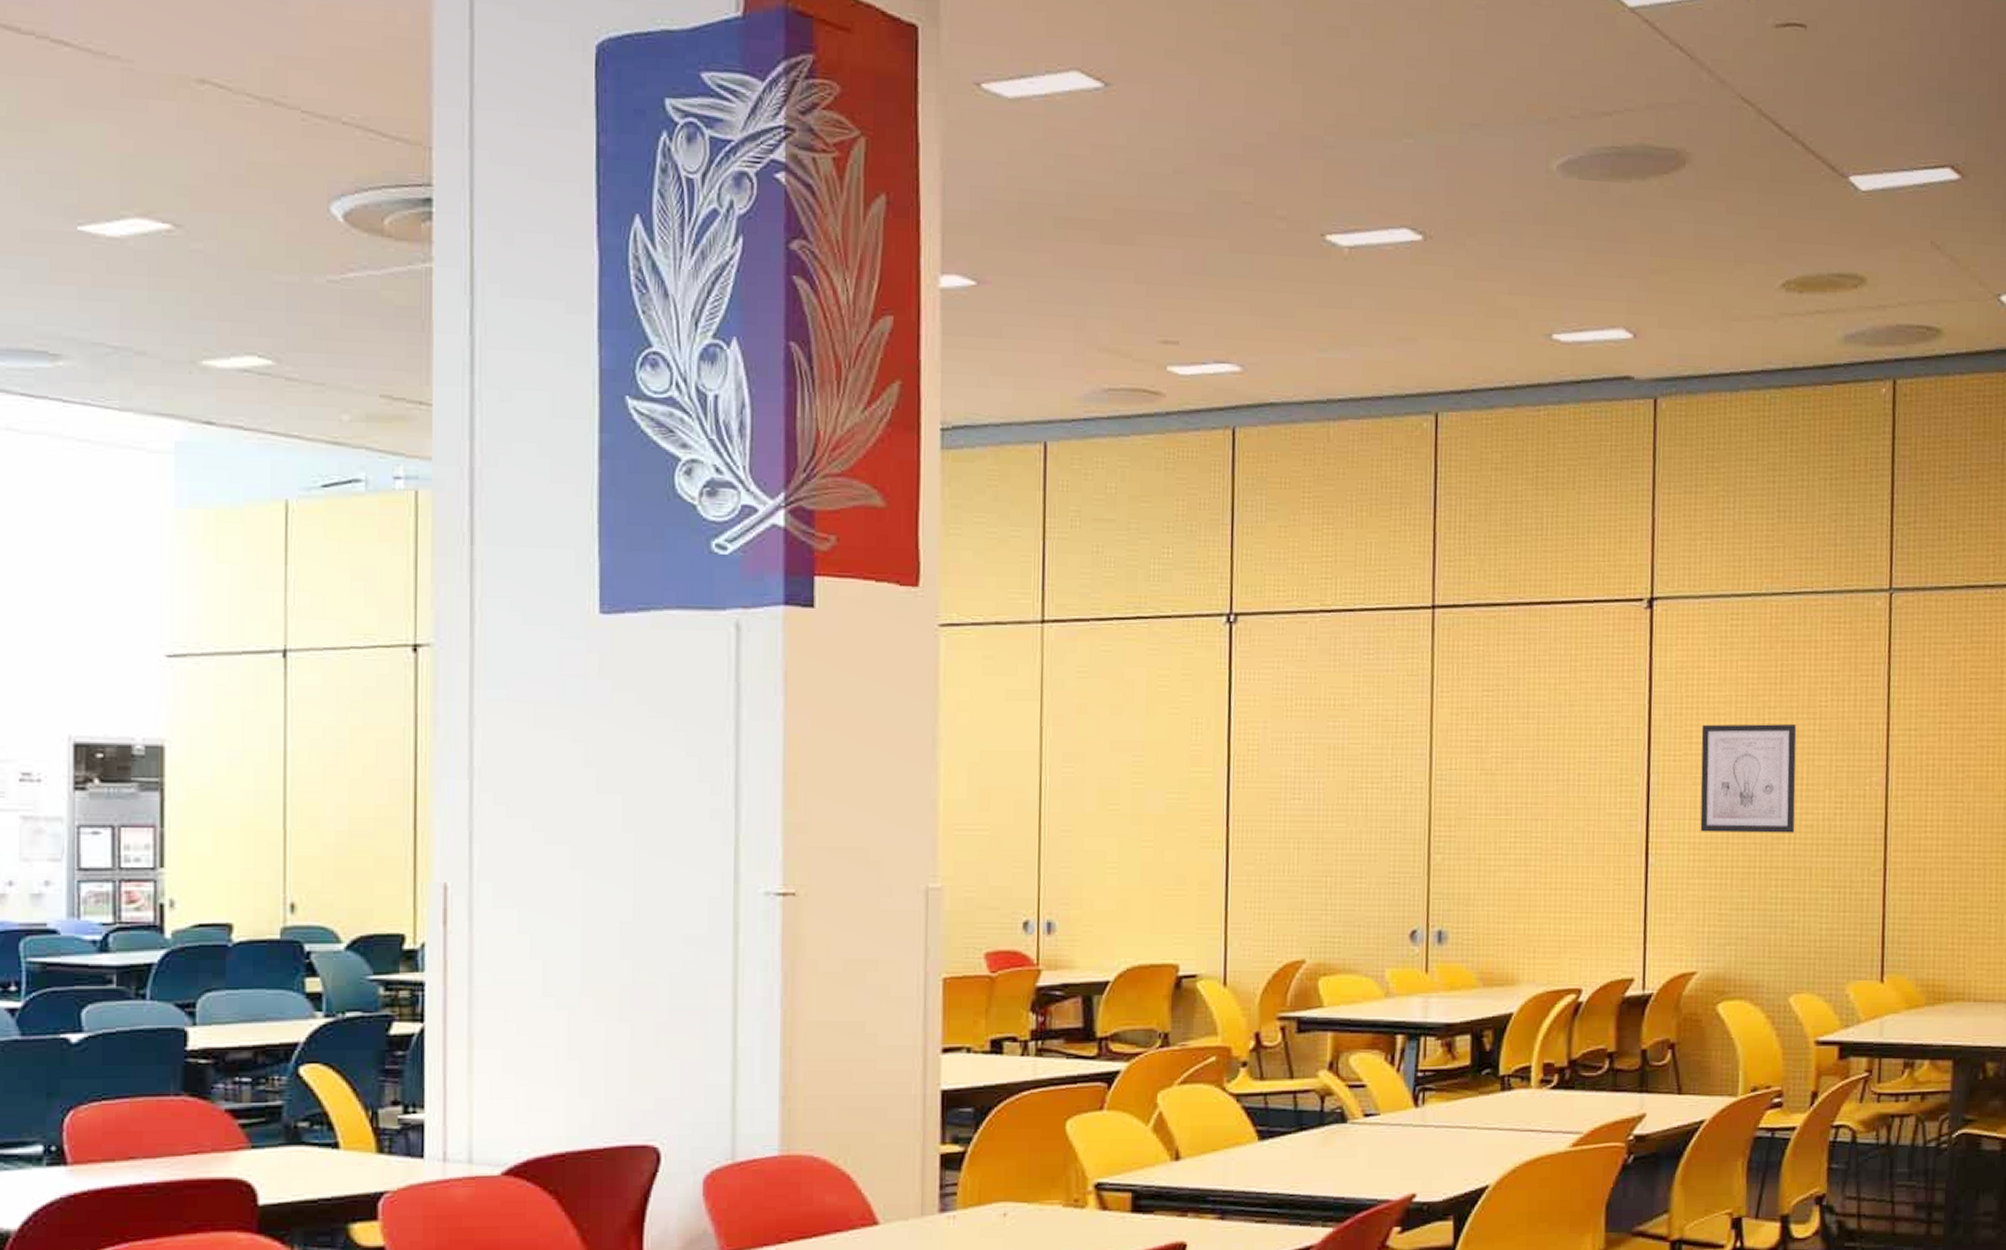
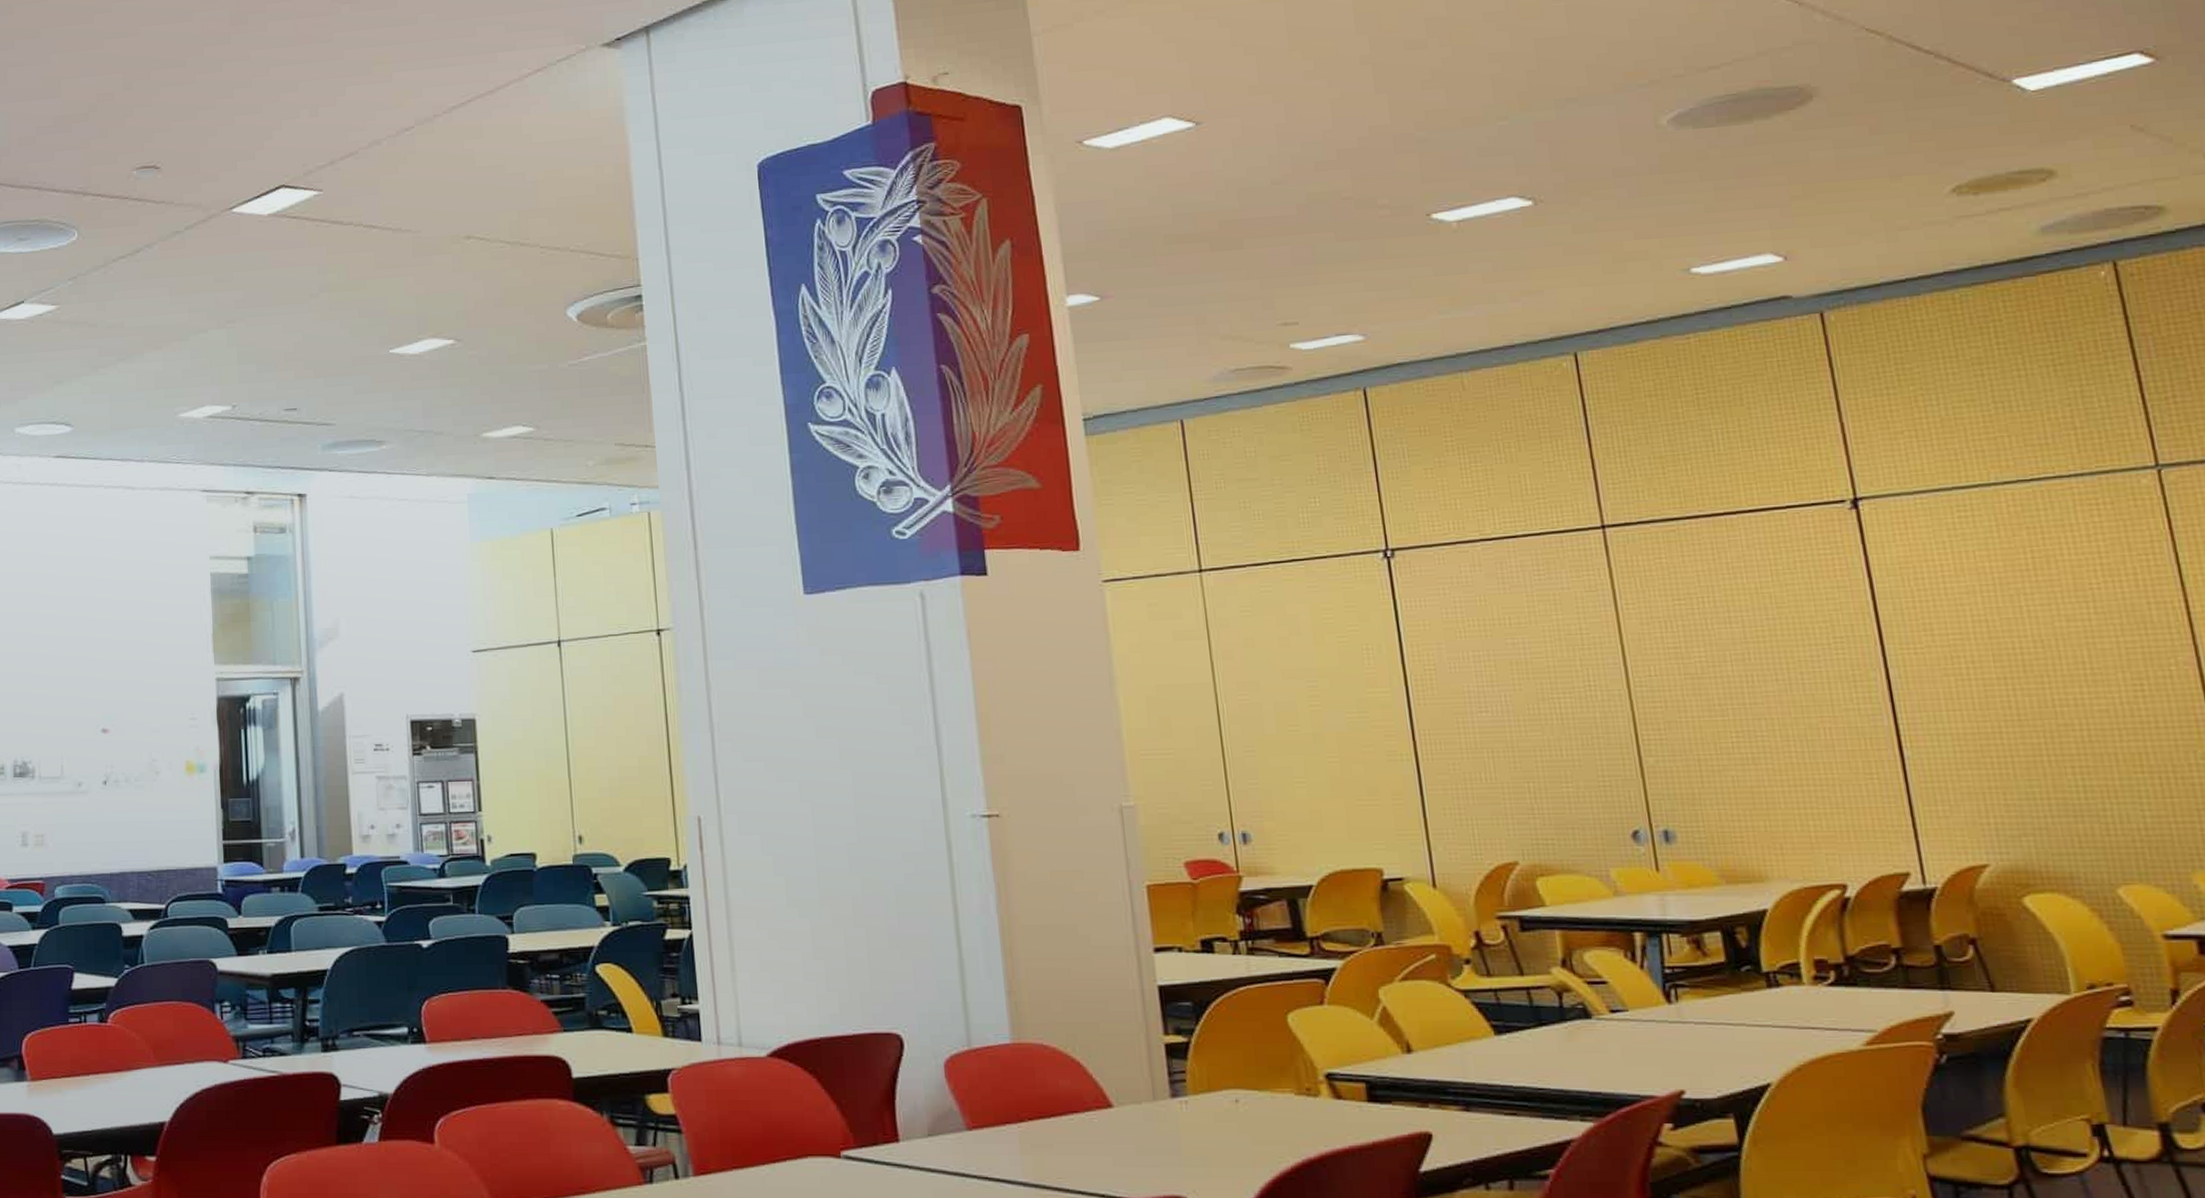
wall art: present [1700,724,1797,833] -> none [1943,609,2086,723]

